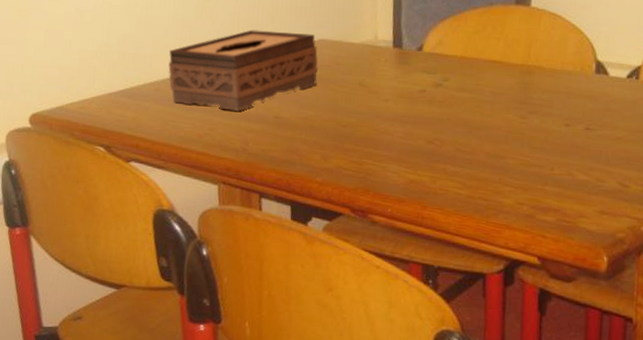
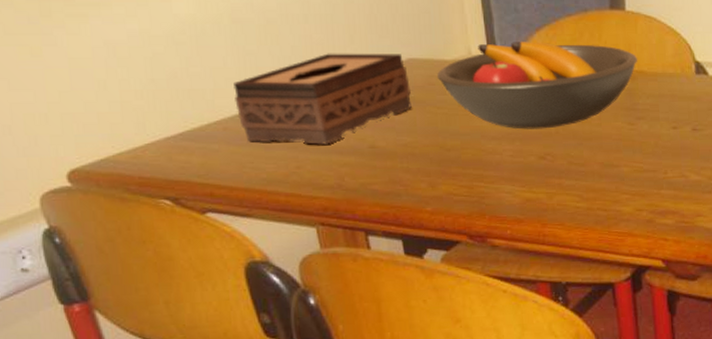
fruit bowl: none [344,30,538,115] -> present [437,42,638,130]

